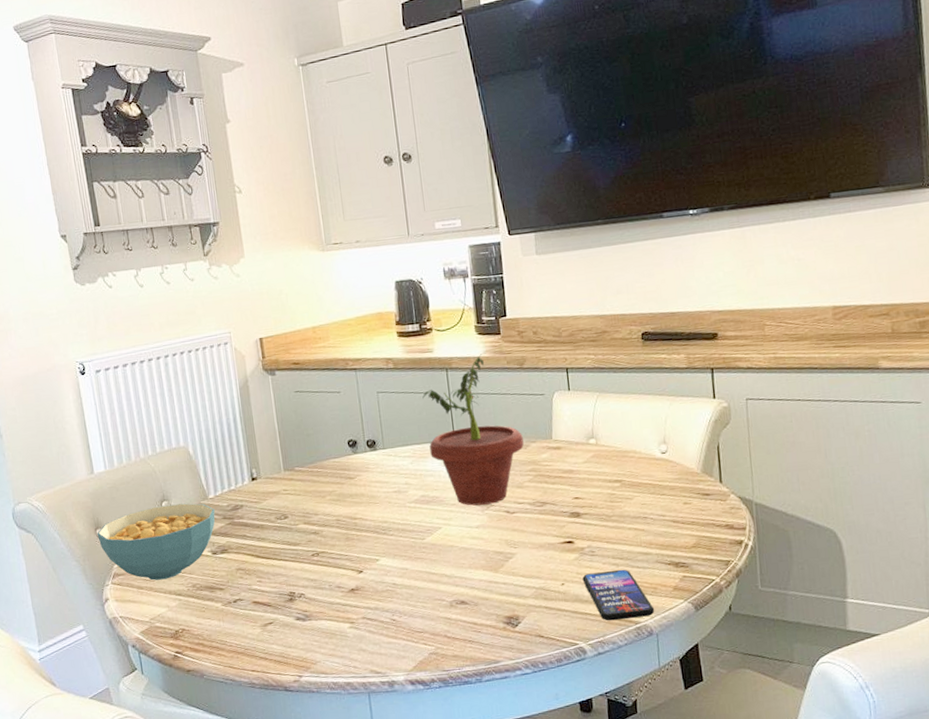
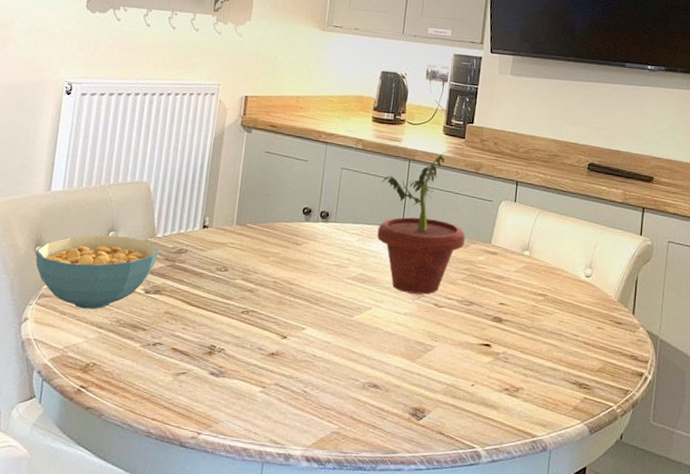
smartphone: present [582,569,655,621] -> none [492,379,553,432]

